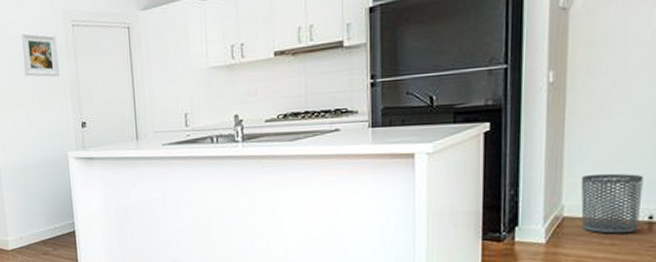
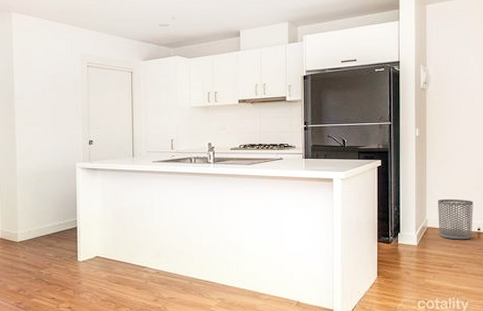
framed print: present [19,32,60,77] -> none [43,67,74,104]

